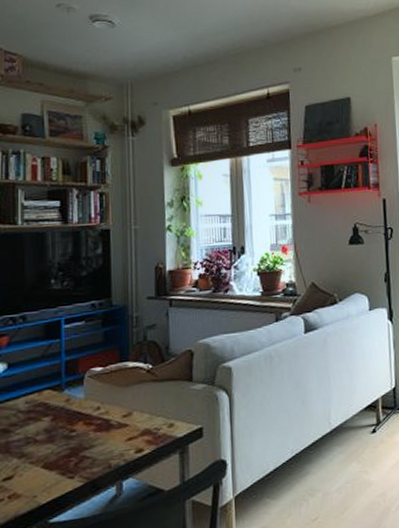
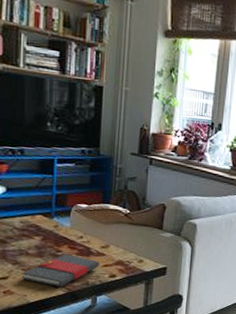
book: none [30,432,123,478] -> present [22,254,100,287]

